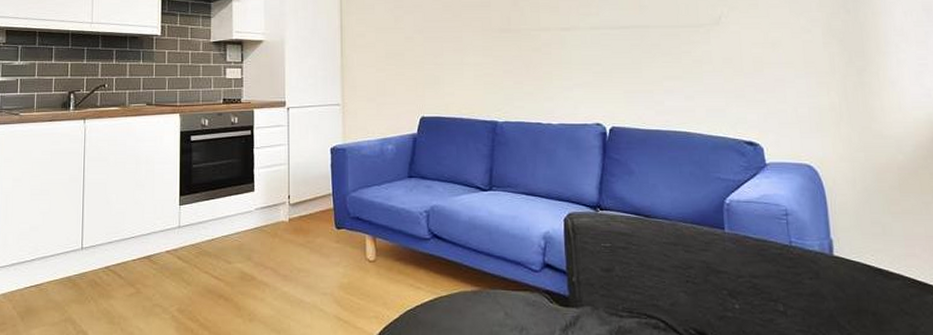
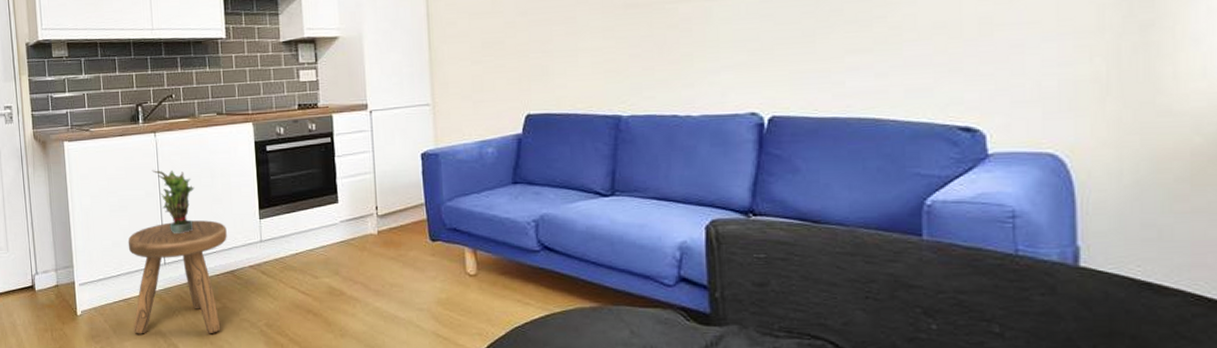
stool: none [42,206,147,321] -> present [128,220,227,334]
potted plant: none [78,155,119,218] -> present [152,169,195,233]

